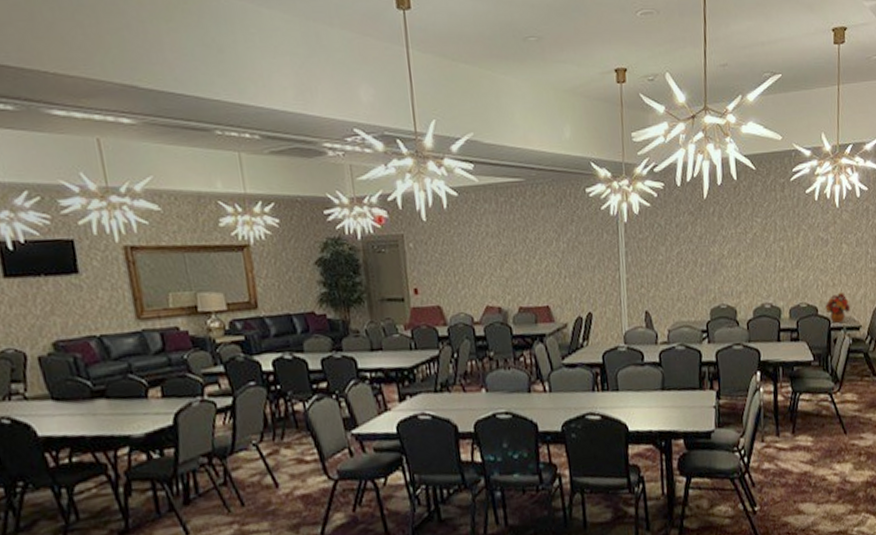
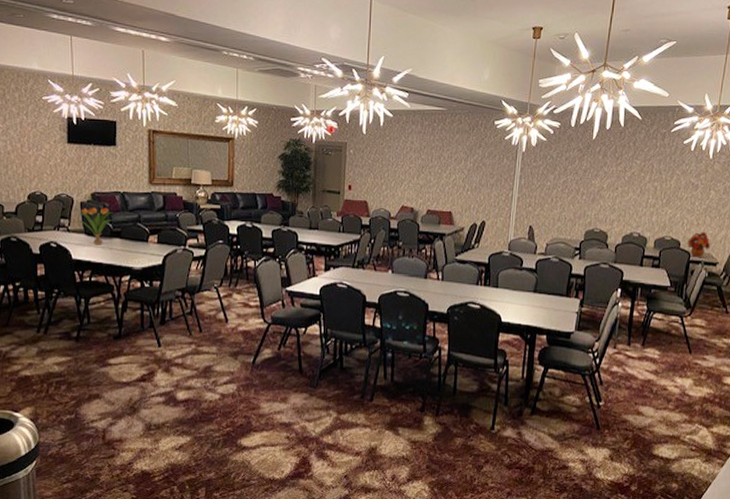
flower arrangement: none [35,359,92,413] -> present [76,207,113,245]

